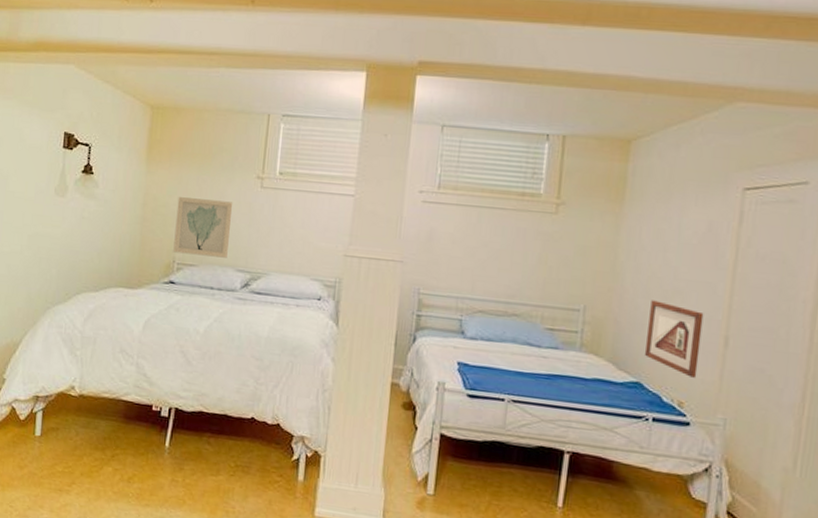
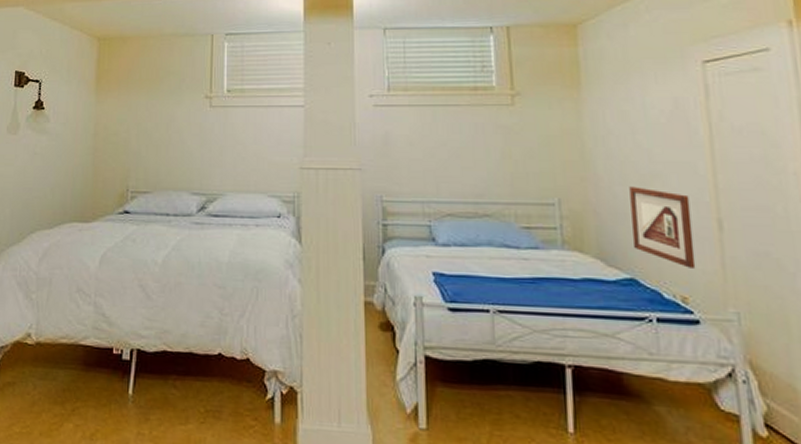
wall art: present [173,197,233,258] -> none [126,124,184,182]

